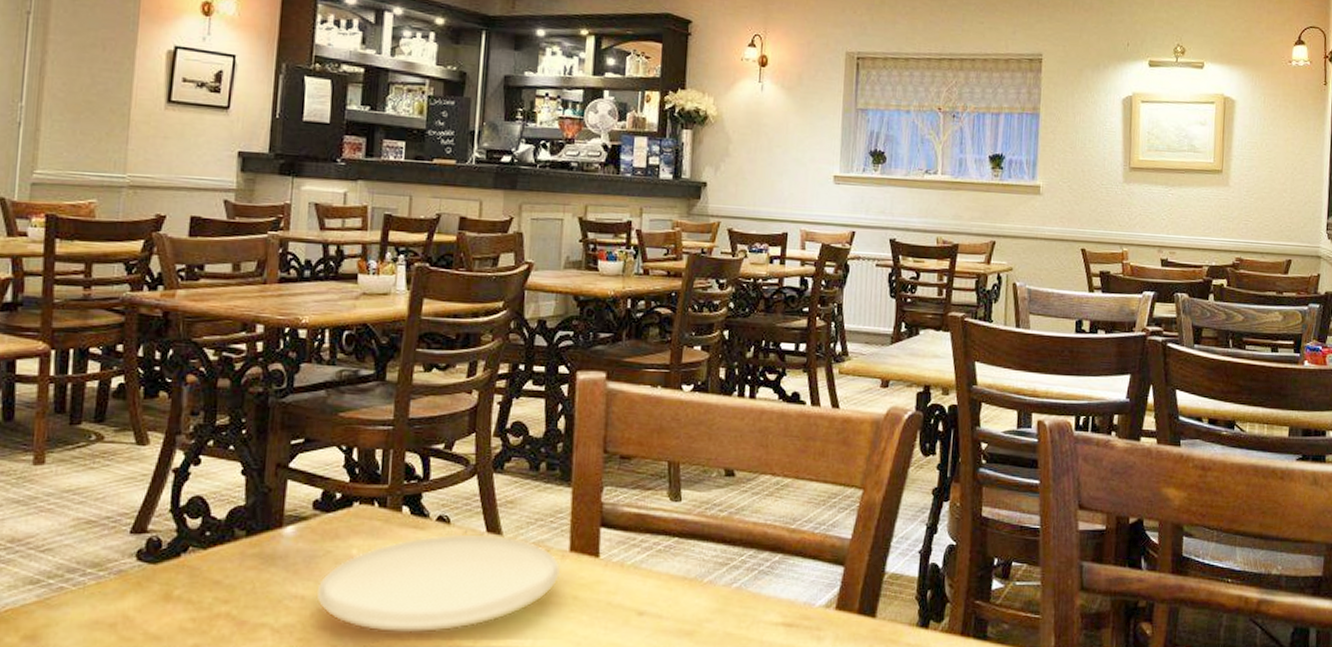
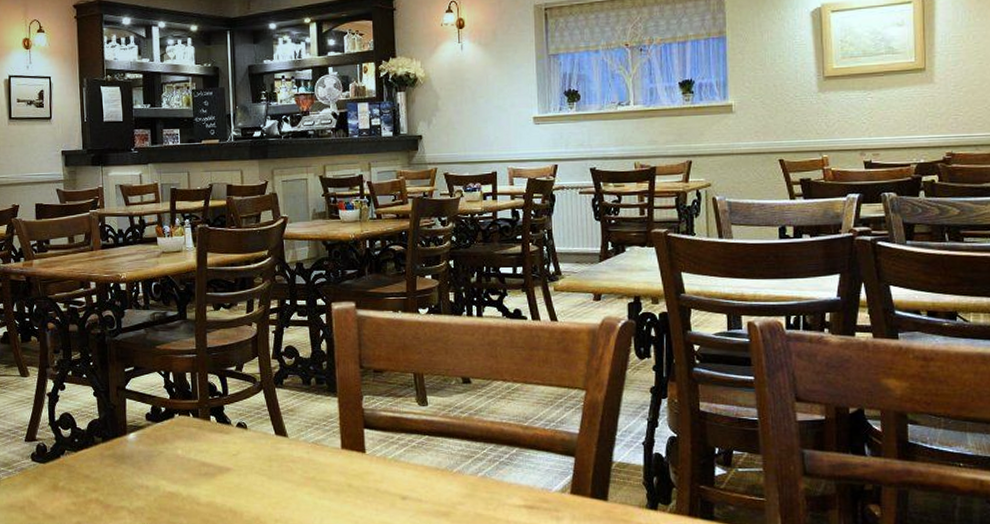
plate: present [316,534,561,632] -> none [156,436,337,513]

